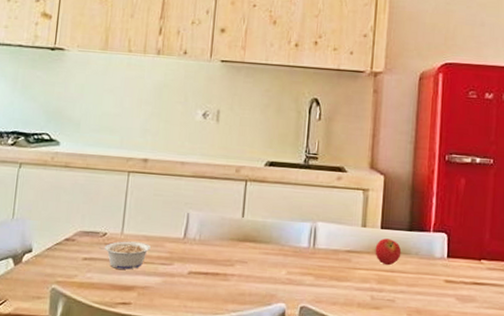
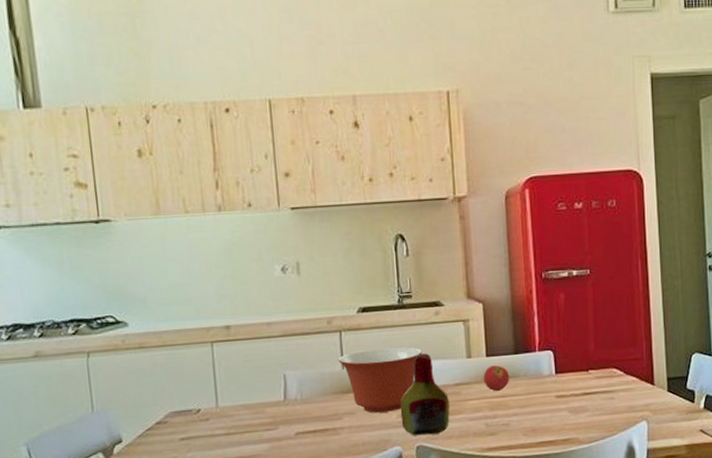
legume: present [99,241,151,270] -> none [195,412,251,443]
mixing bowl: none [239,202,320,267] -> present [338,347,422,413]
bottle: none [289,215,339,298] -> present [400,353,450,436]

